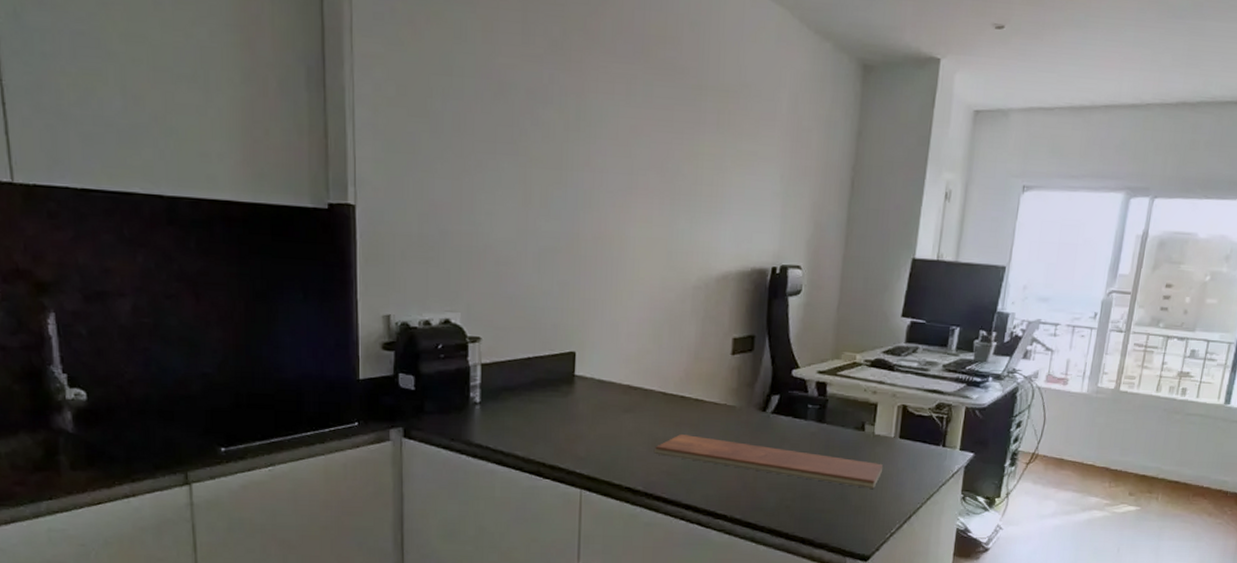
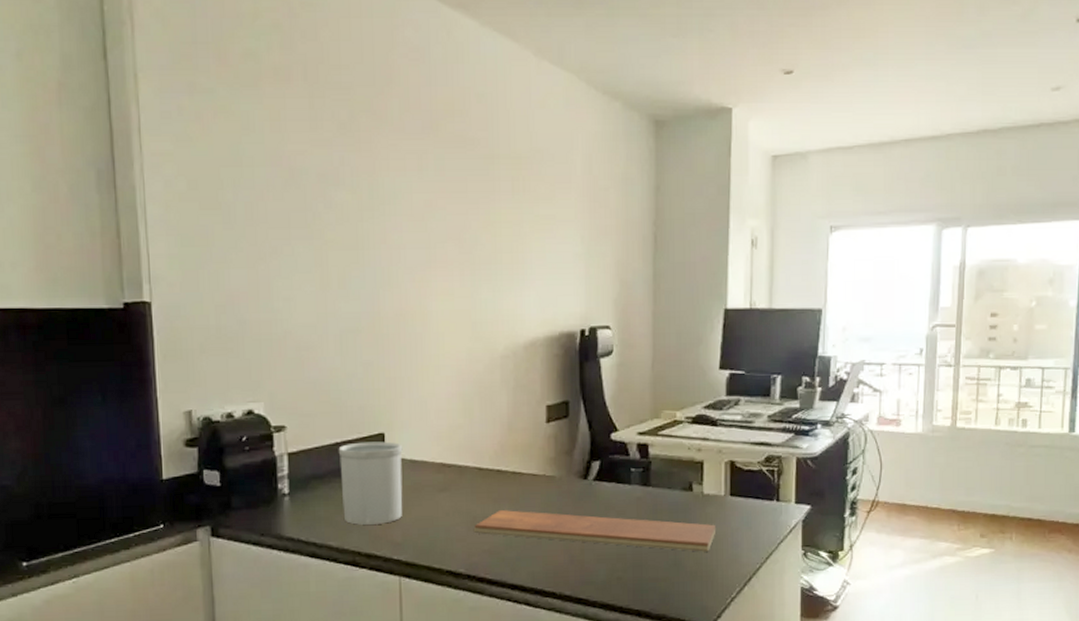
utensil holder: none [530,358,592,439] -> present [338,441,403,525]

